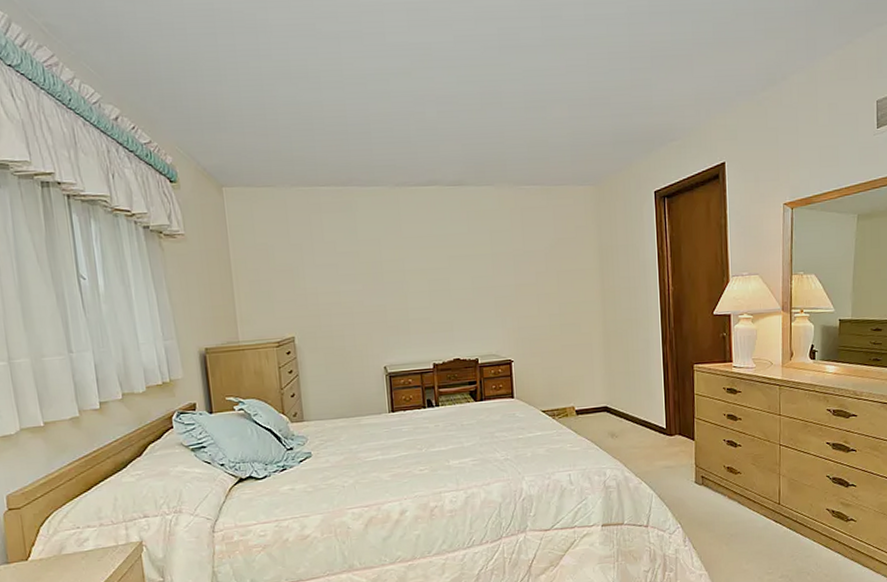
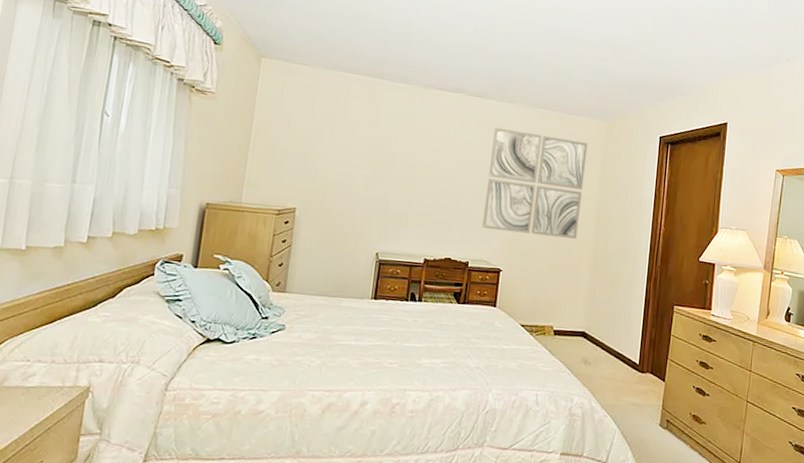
wall art: none [479,212,584,323] -> present [482,127,588,239]

